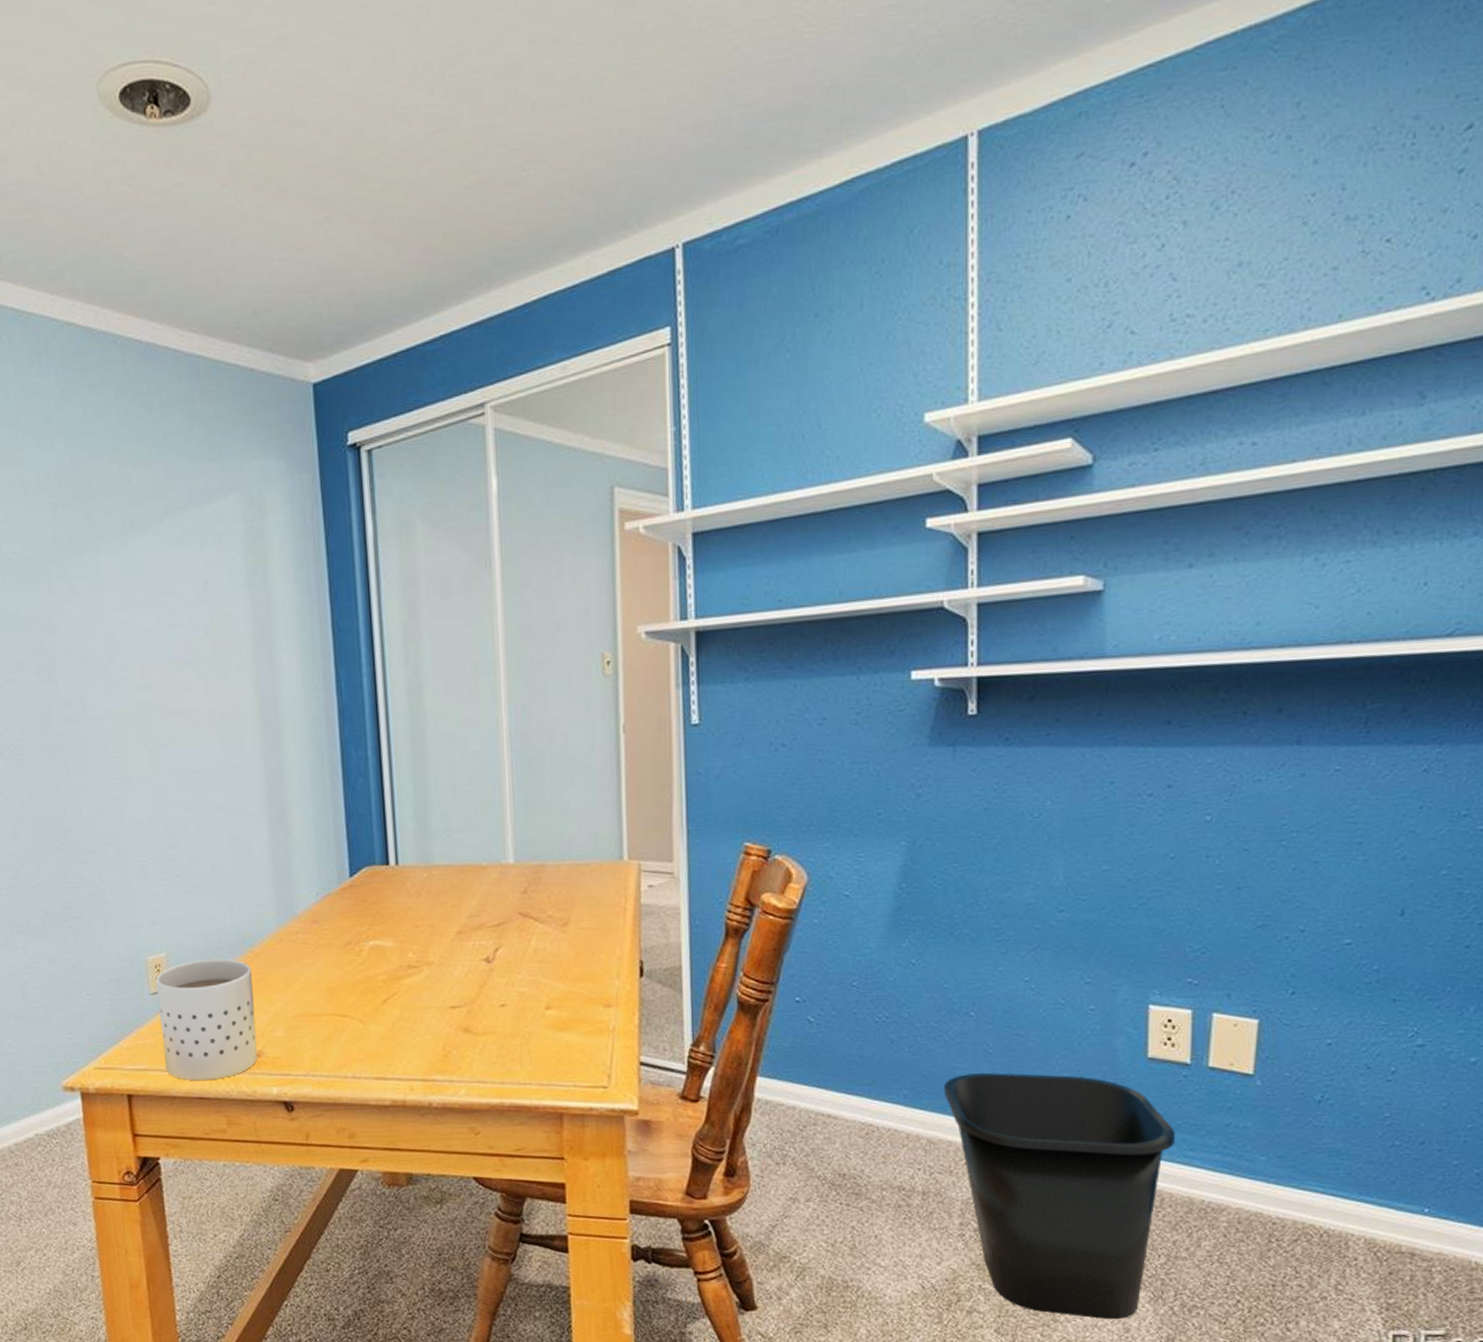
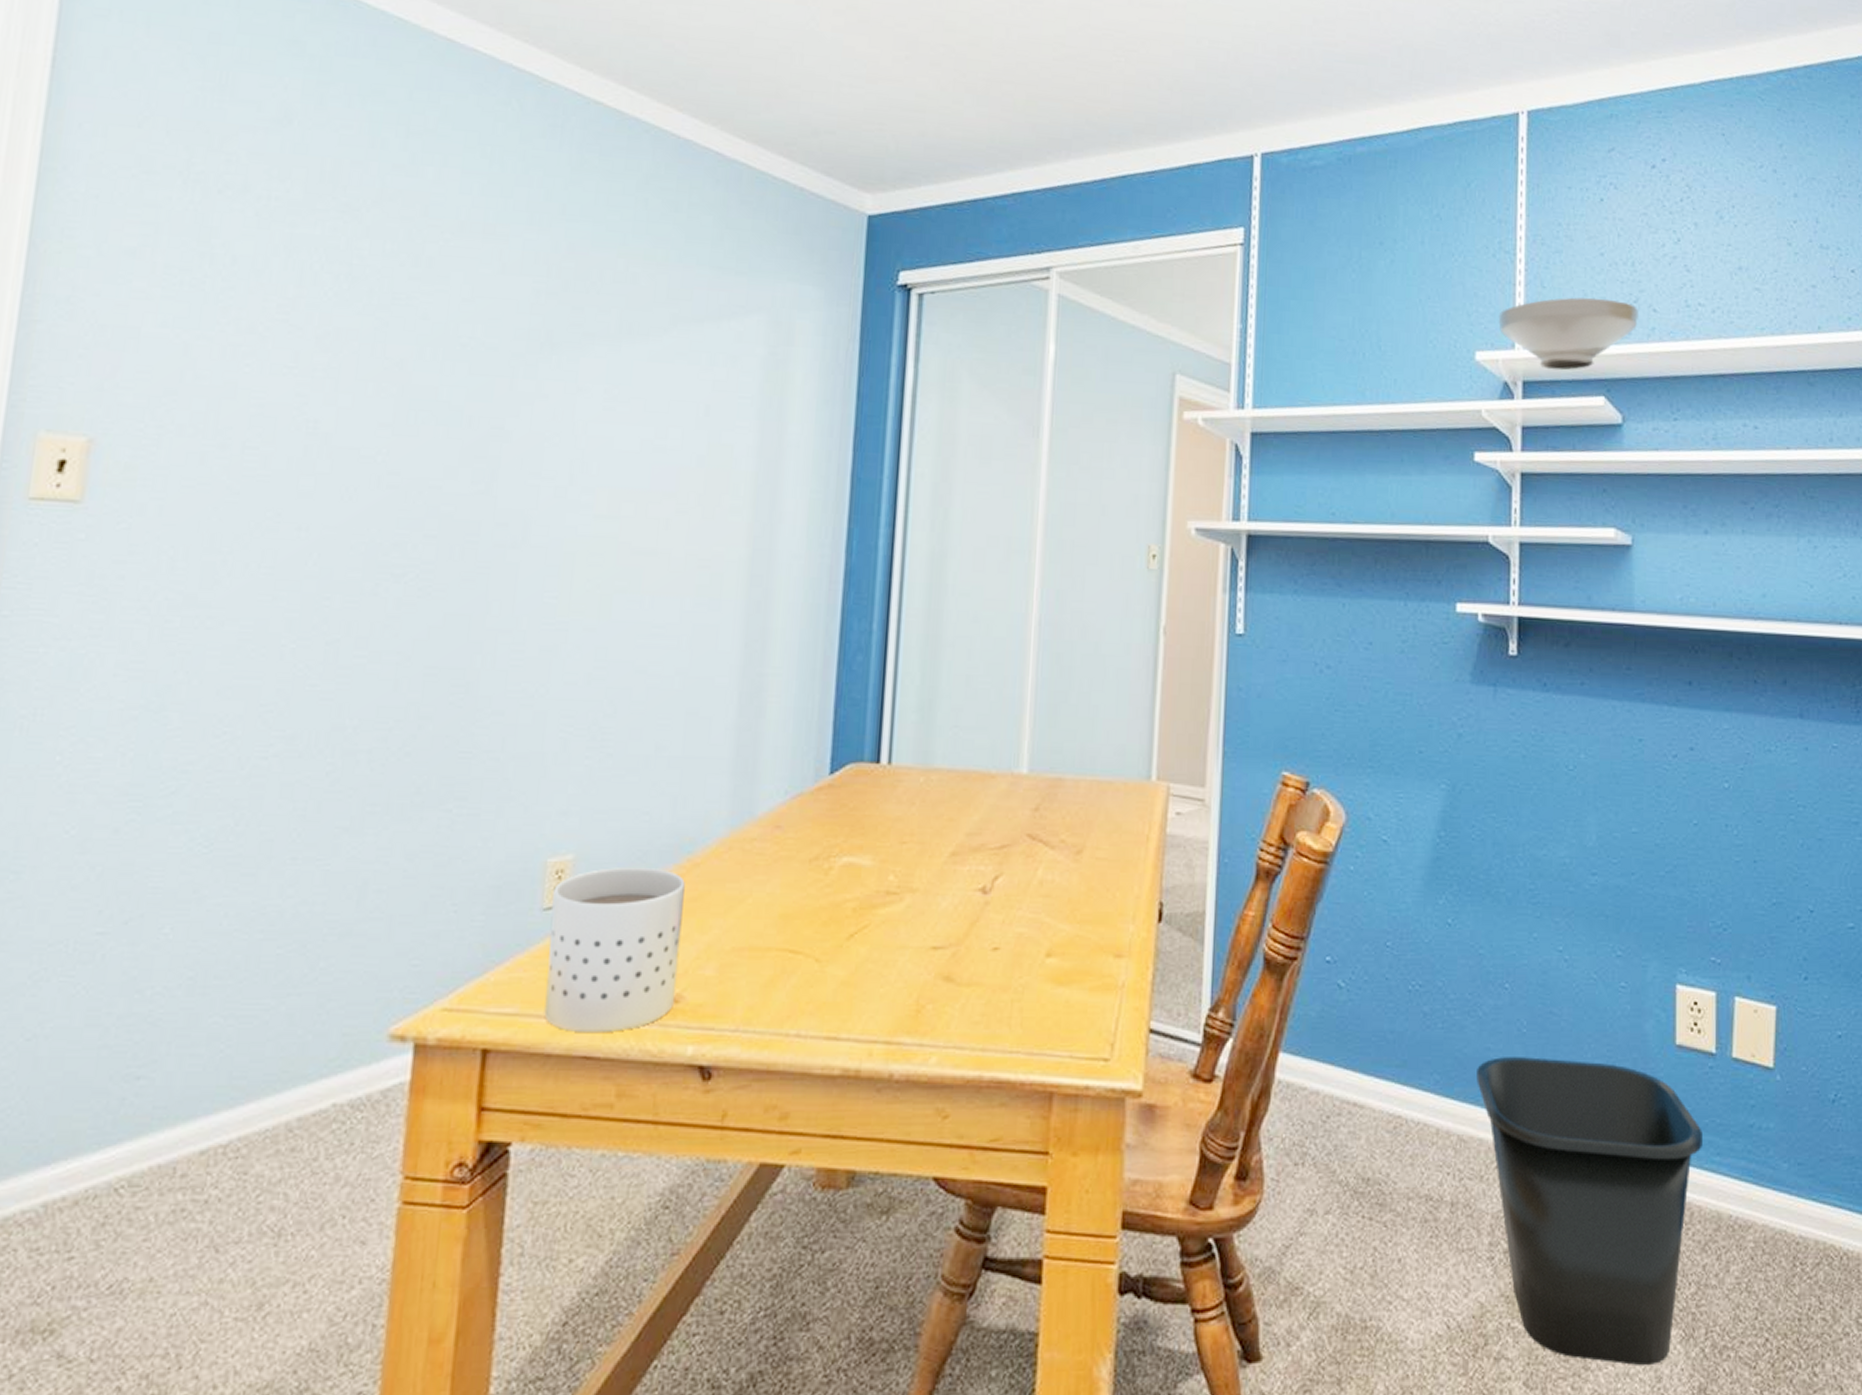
decorative bowl: none [949,329,1112,419] -> present [1498,297,1638,371]

